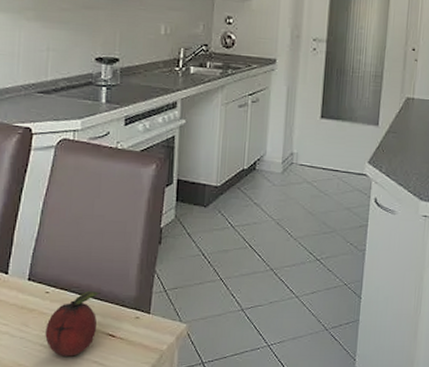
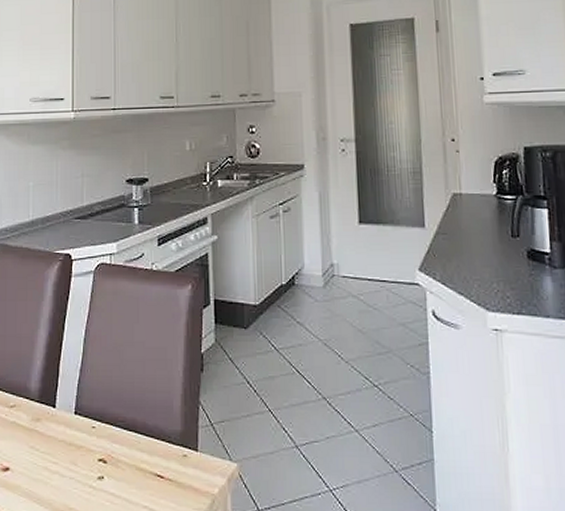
fruit: present [45,291,102,357] -> none [94,426,147,500]

